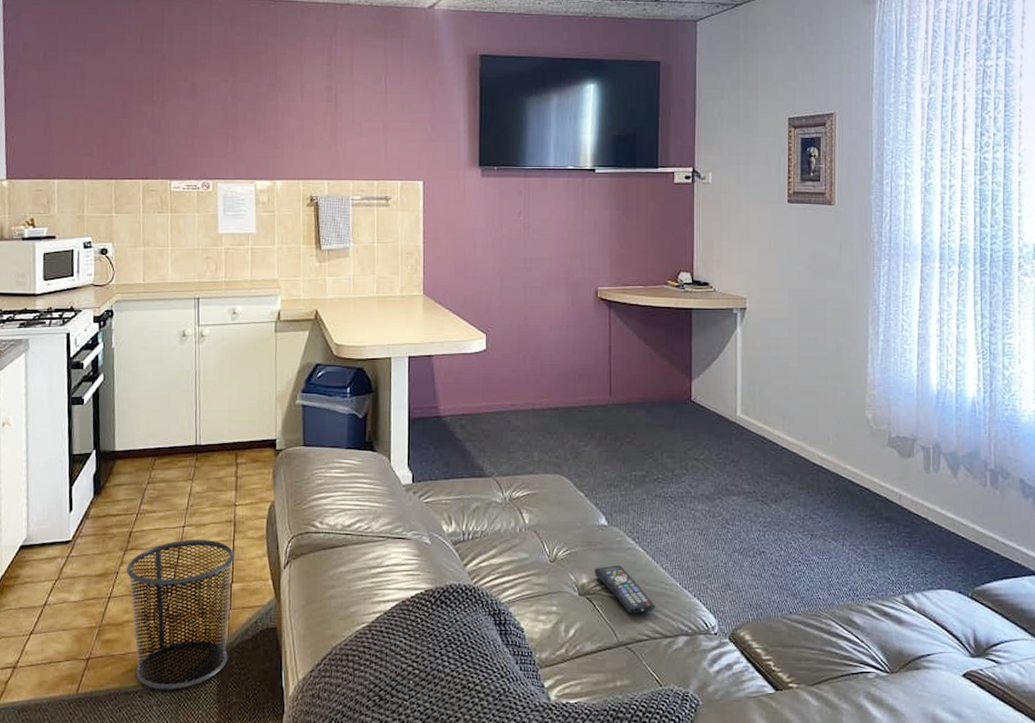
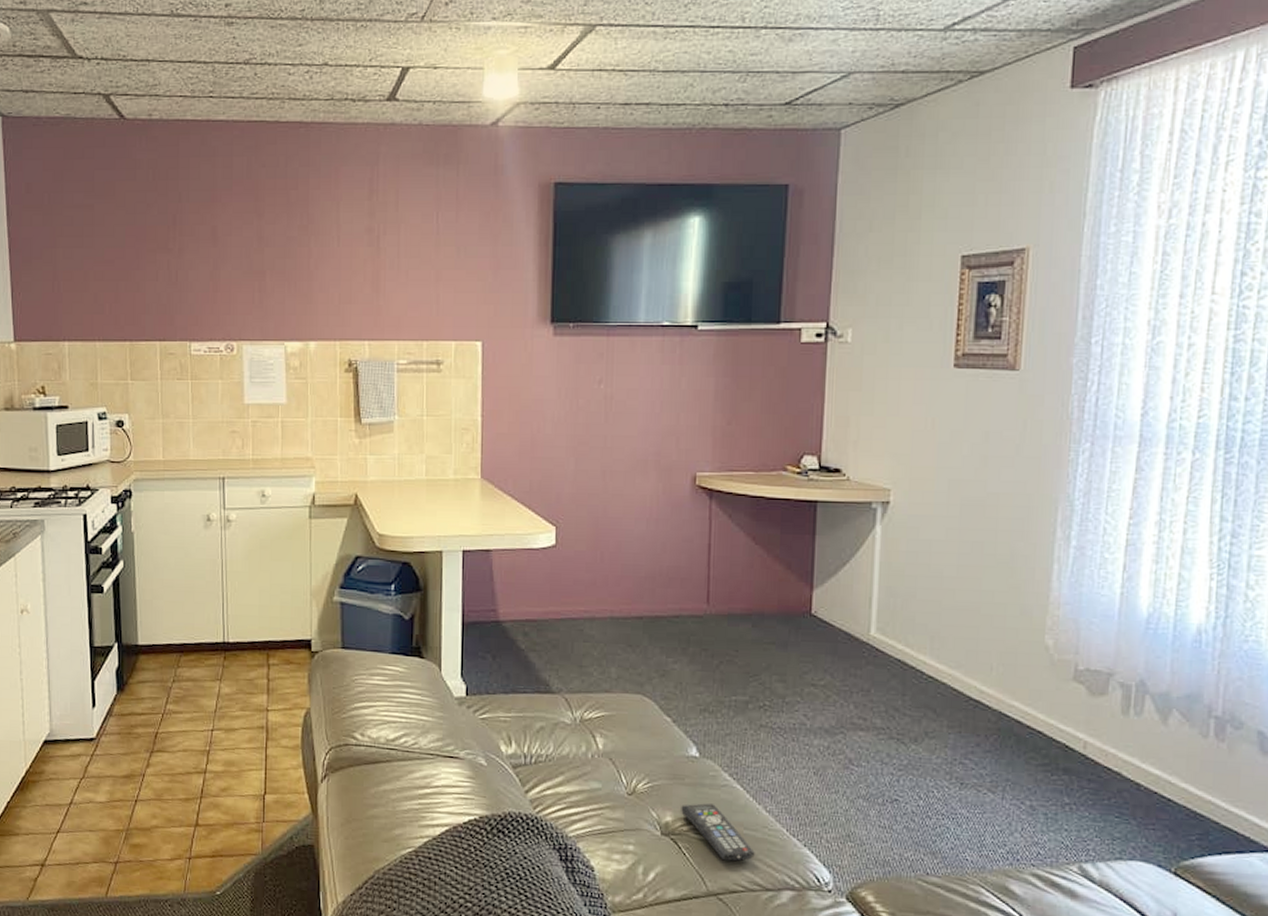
waste bin: present [126,539,235,690] -> none [152,744,268,902]

